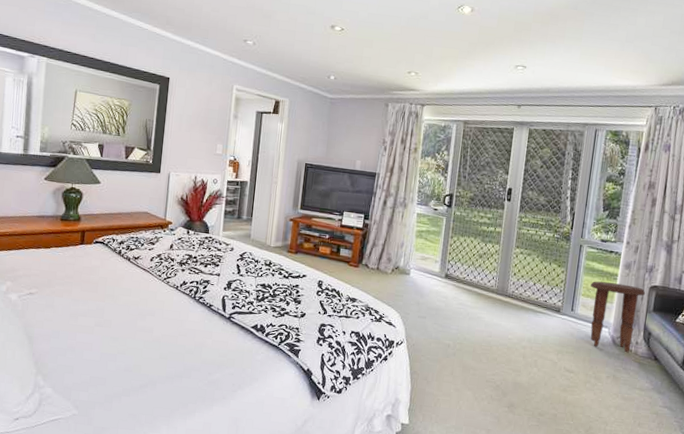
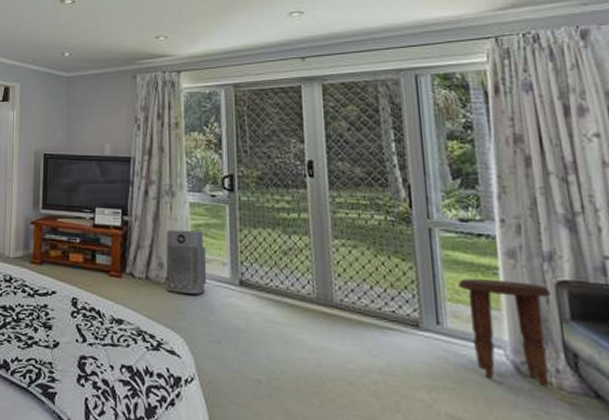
air purifier: none [391,233,424,283] -> present [165,229,207,294]

